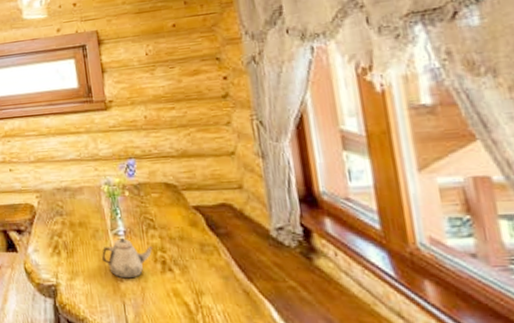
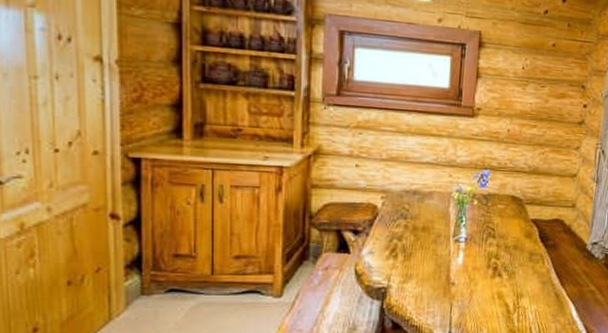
teapot: present [101,237,153,279] -> none [438,243,489,282]

